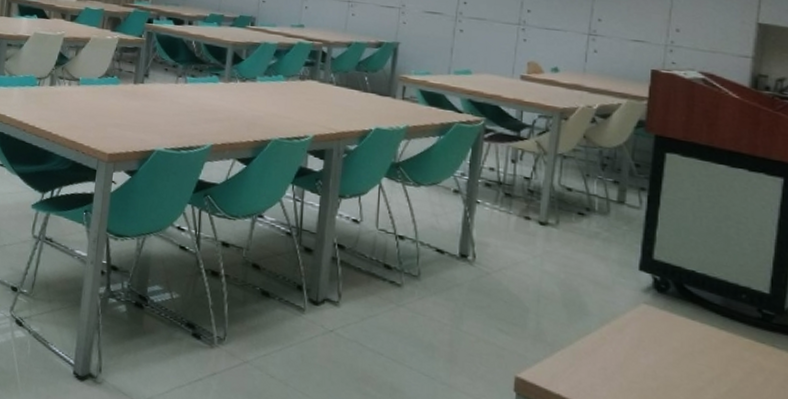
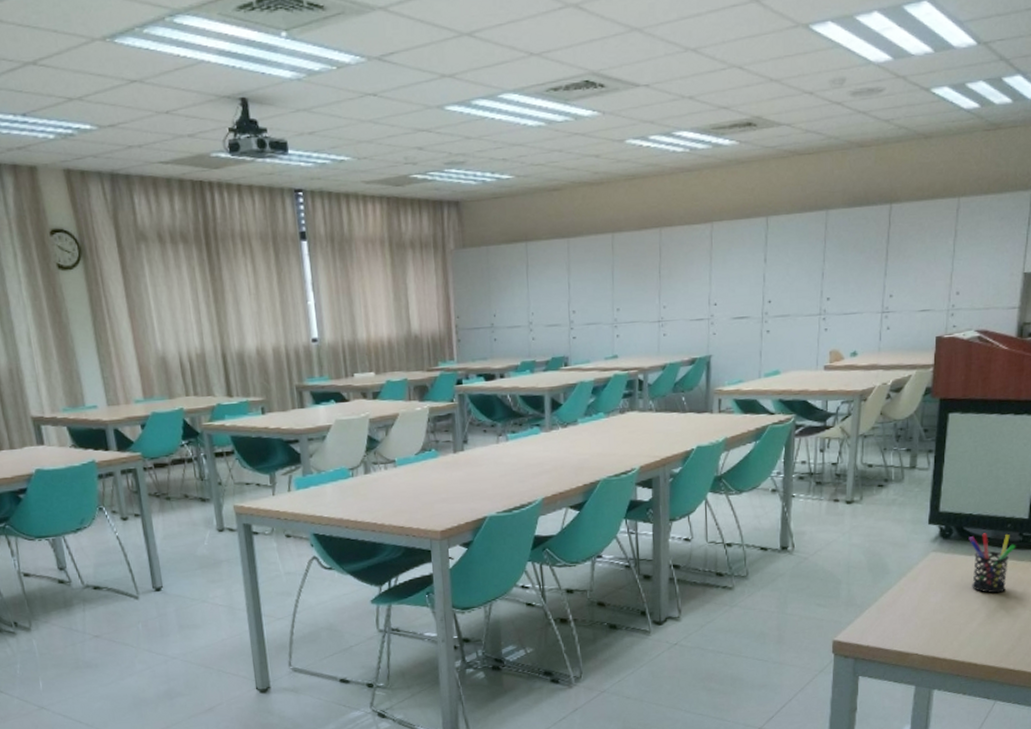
pen holder: none [690,297,753,376] -> present [969,533,1016,594]

